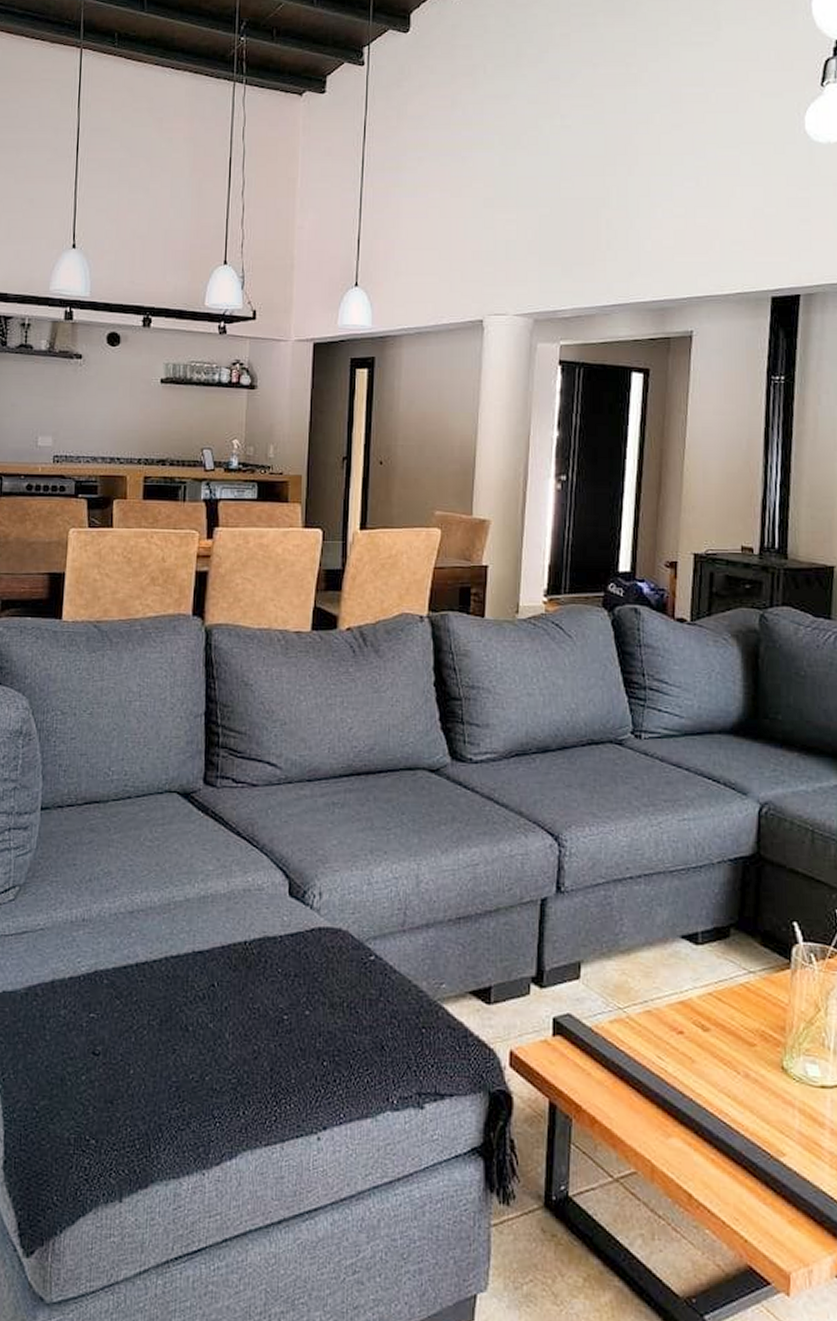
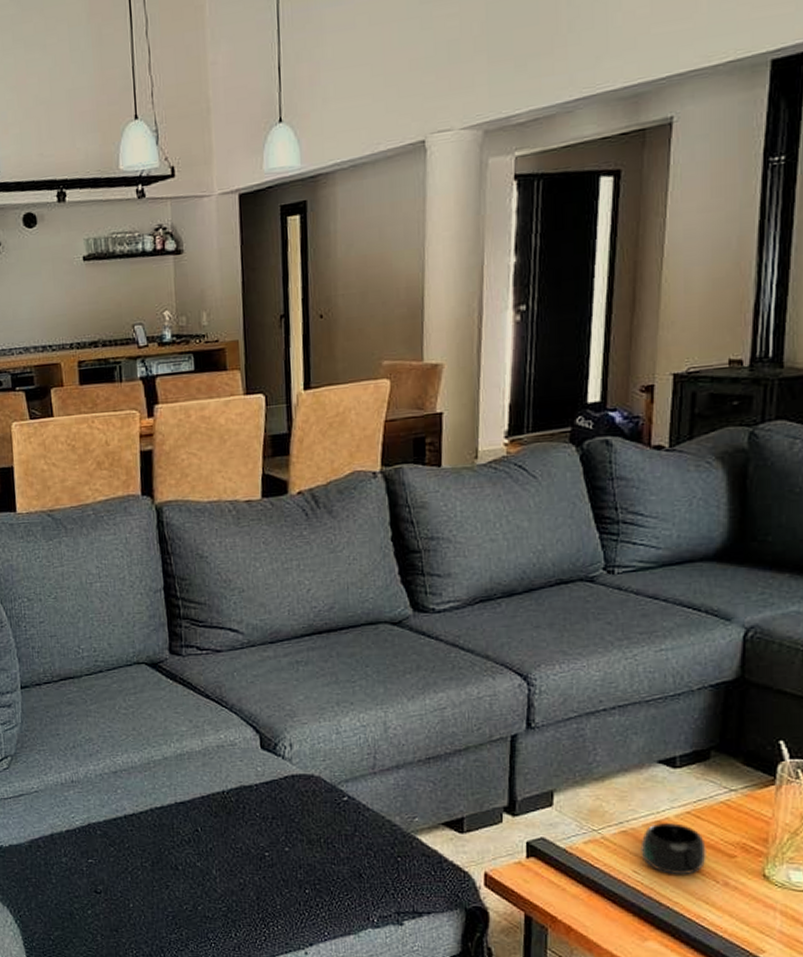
mug: none [664,1004,728,1064] -> present [641,823,706,875]

